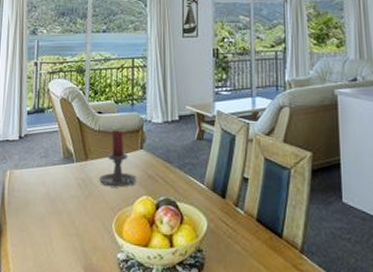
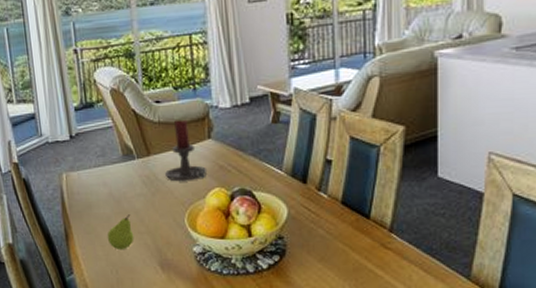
fruit: none [38,215,64,251] -> present [107,214,134,250]

